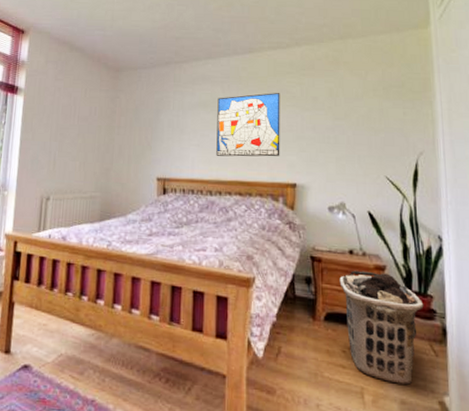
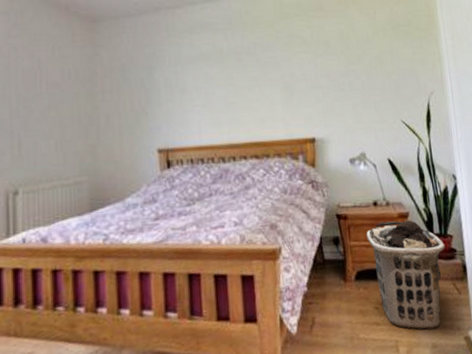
wall art: present [216,93,280,157] -> none [221,39,296,116]

